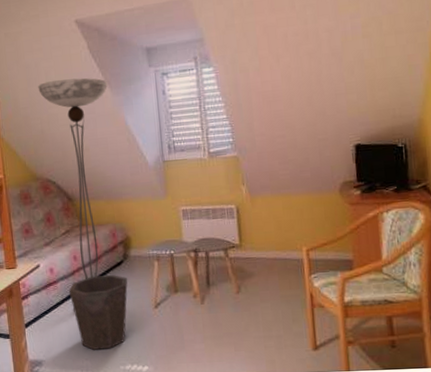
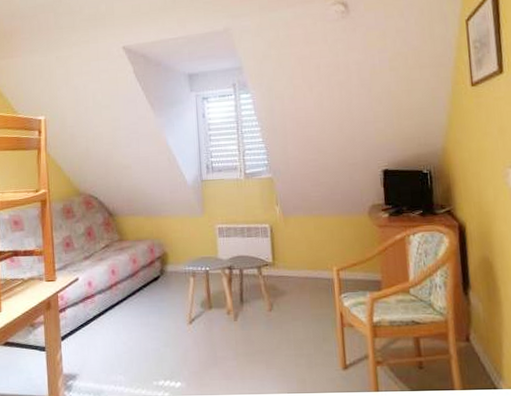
floor lamp: present [38,78,108,279] -> none [85,100,151,293]
waste bin: present [68,275,128,350] -> none [105,290,164,365]

